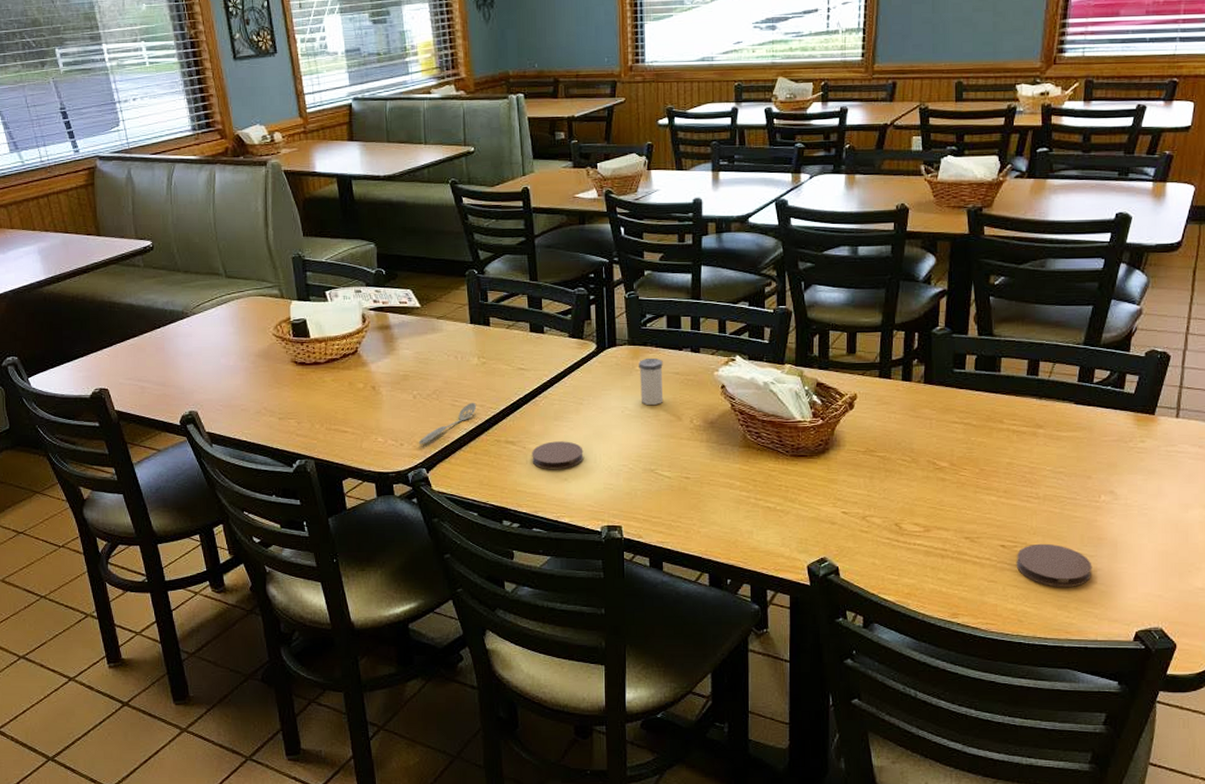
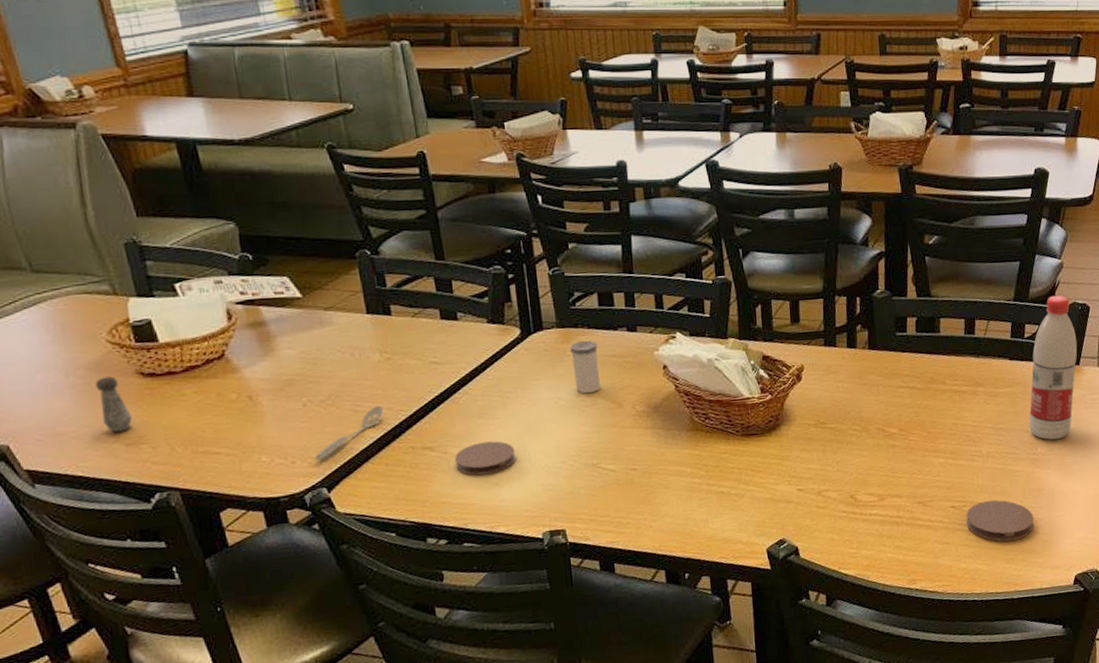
salt shaker: none [262,363,285,408] -> present [95,376,132,433]
water bottle: none [1093,341,1154,489] -> present [1029,295,1077,440]

